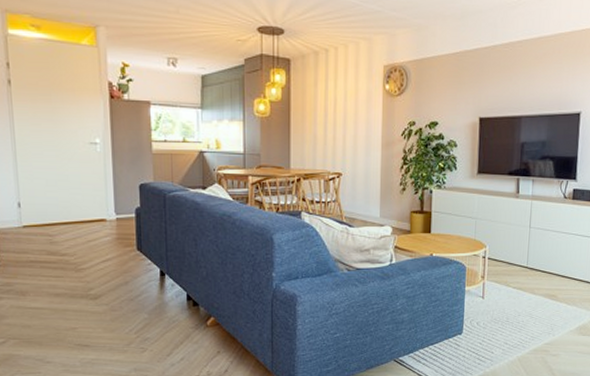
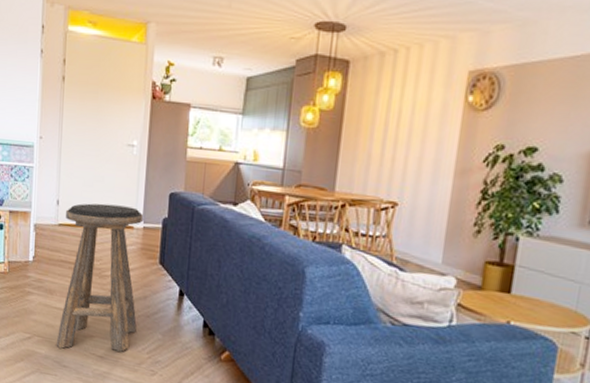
stool: none [30,201,121,346] -> present [56,203,143,352]

